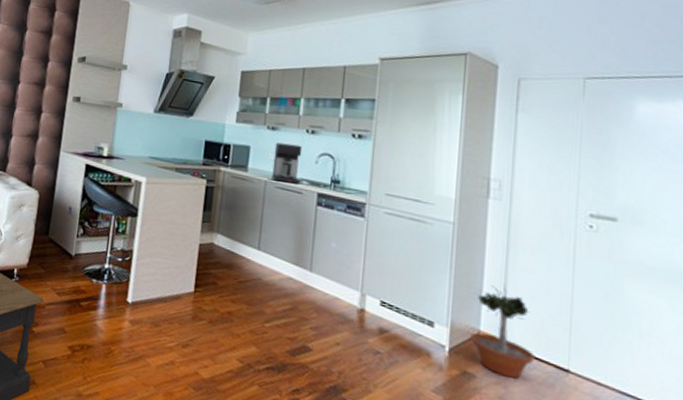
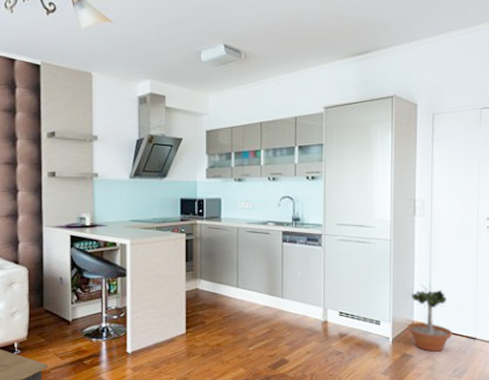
coffee maker: present [272,142,303,186] -> none [242,192,266,227]

